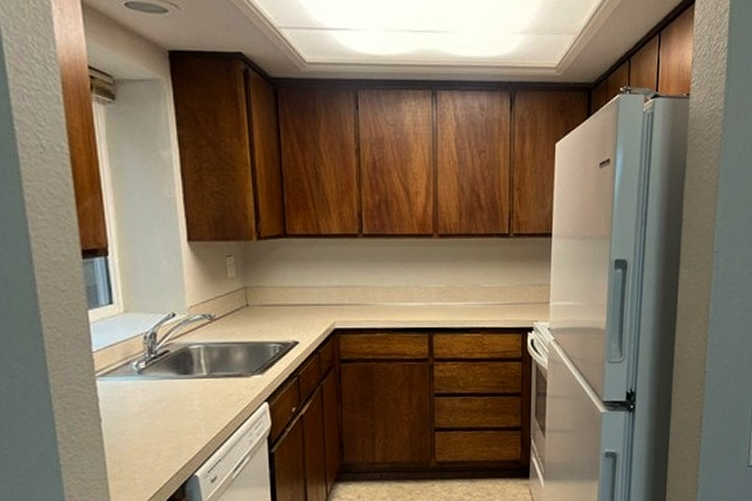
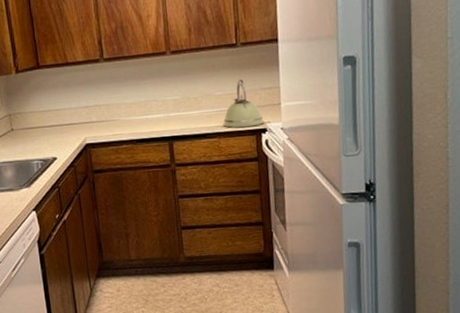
kettle: none [488,272,531,325] -> present [223,79,264,129]

